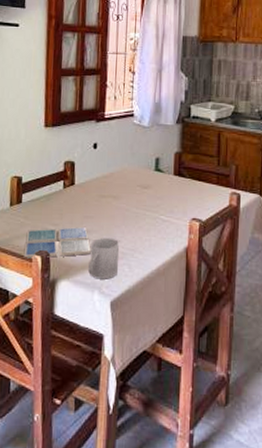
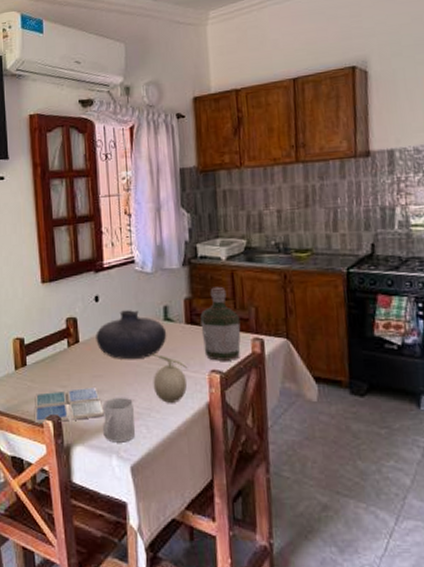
vase: none [90,159,156,205] -> present [96,310,167,360]
fruit: none [139,200,172,245] -> present [153,353,188,403]
bottle: none [187,144,222,212] -> present [200,286,241,362]

